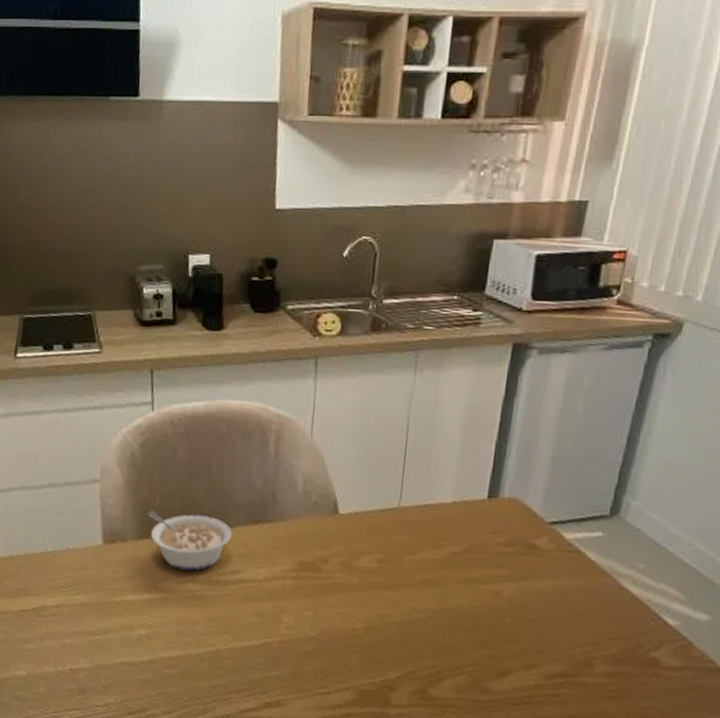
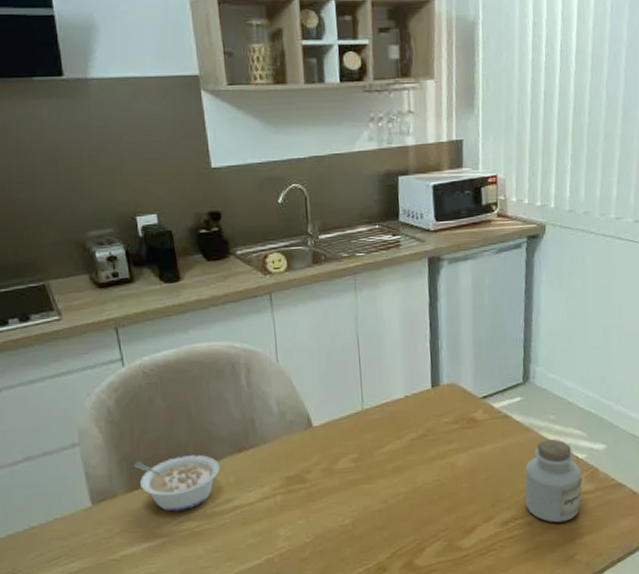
jar: none [582,591,669,696] -> present [525,439,582,523]

